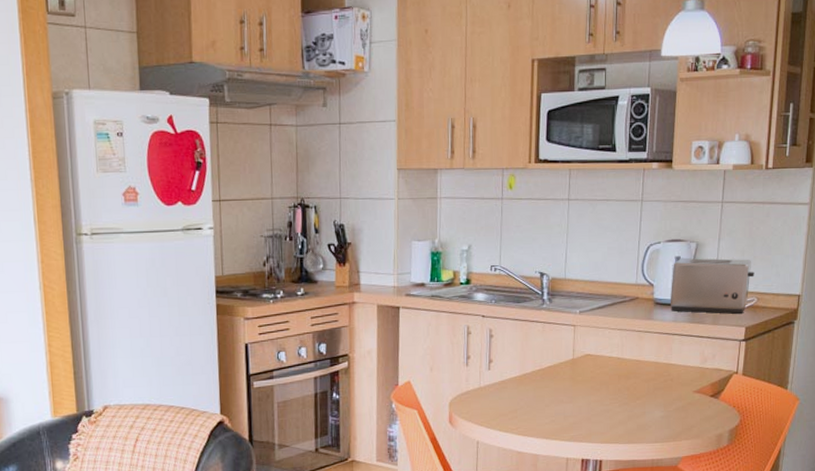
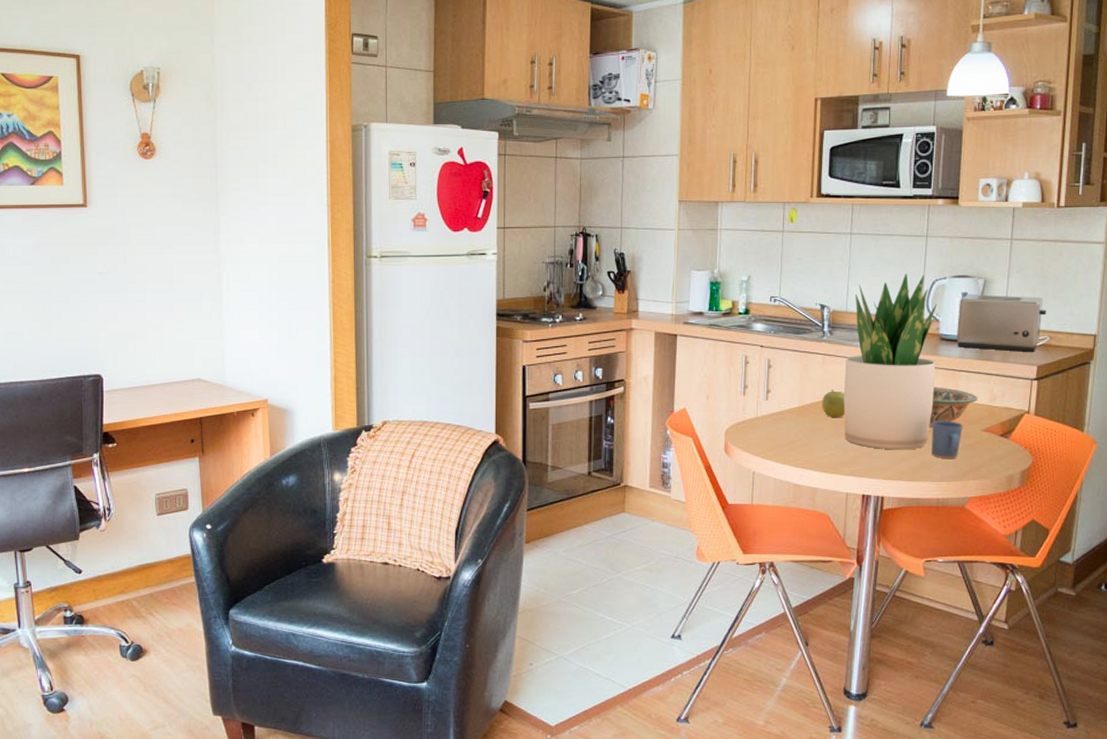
fruit: none [542,357,564,385] -> present [822,389,845,418]
planter: none [563,239,653,414] -> present [843,274,939,450]
decorative bowl: none [644,350,690,391] -> present [929,386,978,427]
mug: none [647,384,676,421] -> present [932,421,963,459]

